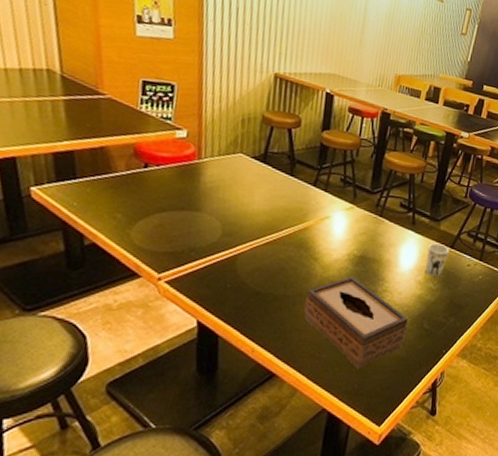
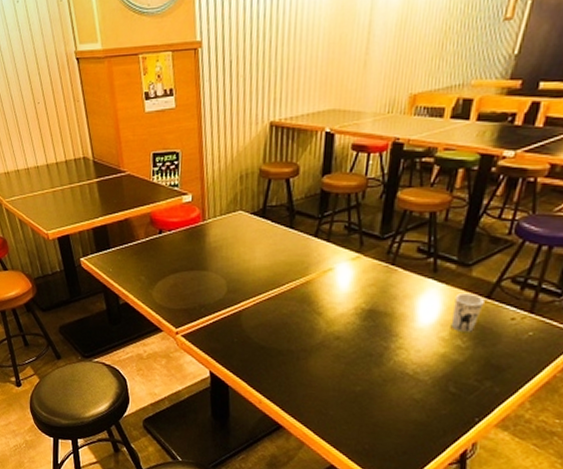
tissue box: present [304,277,409,369] -> none [309,332,429,430]

